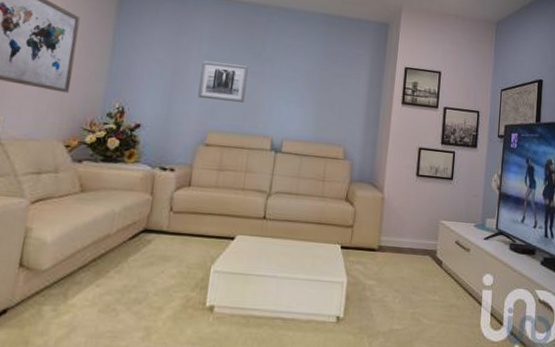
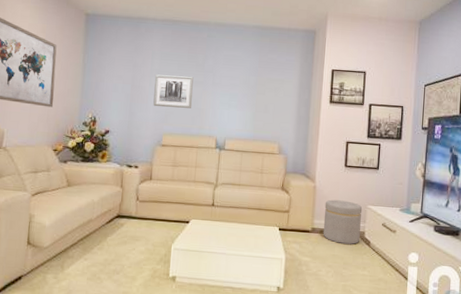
ottoman: none [390,213,435,265] -> present [323,199,363,244]

